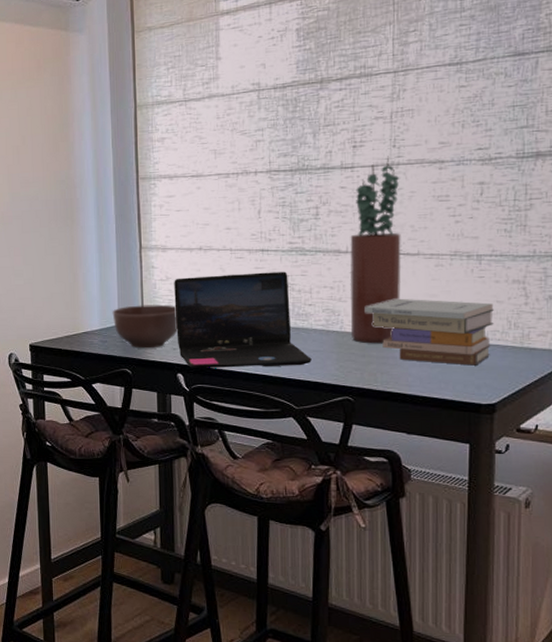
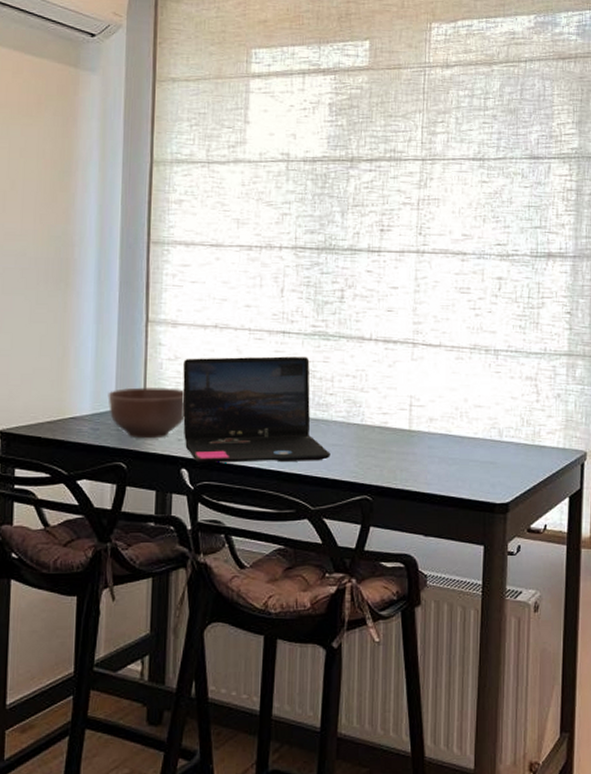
vase: present [349,156,401,343] -> none [371,243,425,437]
books: present [364,298,494,366] -> none [386,390,508,463]

